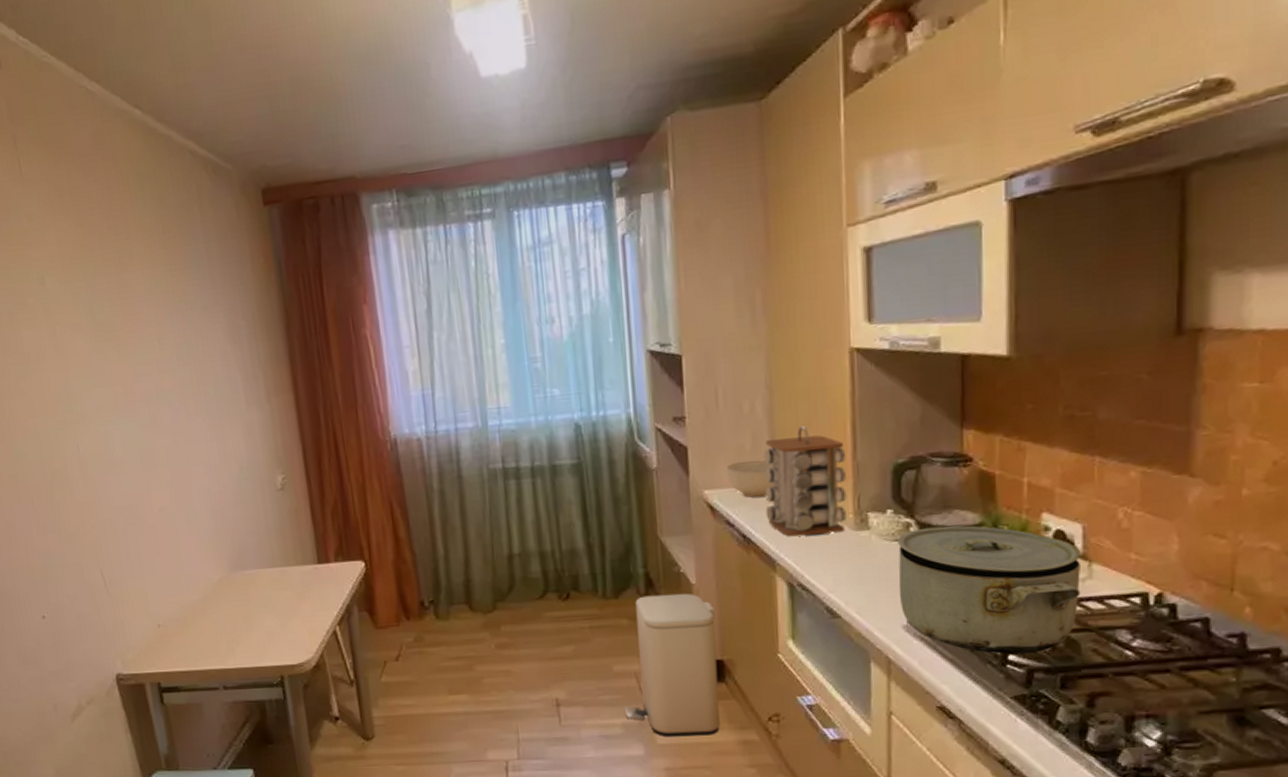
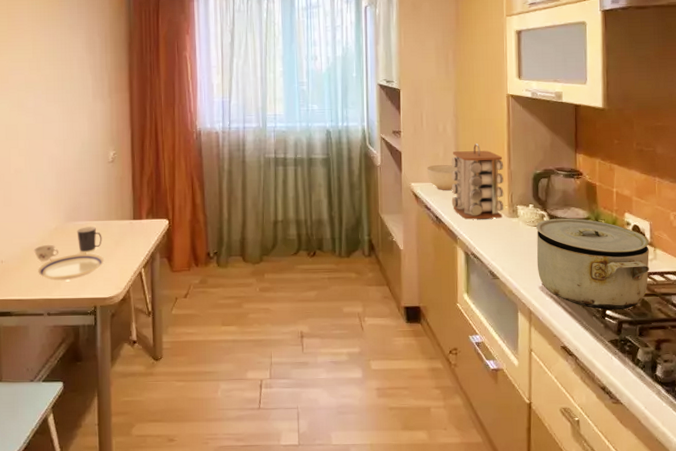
teacup: none [195,601,228,624] -> present [33,244,59,262]
plate: none [204,610,286,647] -> present [38,253,104,281]
mug: none [246,575,281,611] -> present [77,226,102,254]
pedal bin: present [624,593,720,737] -> none [349,256,416,364]

